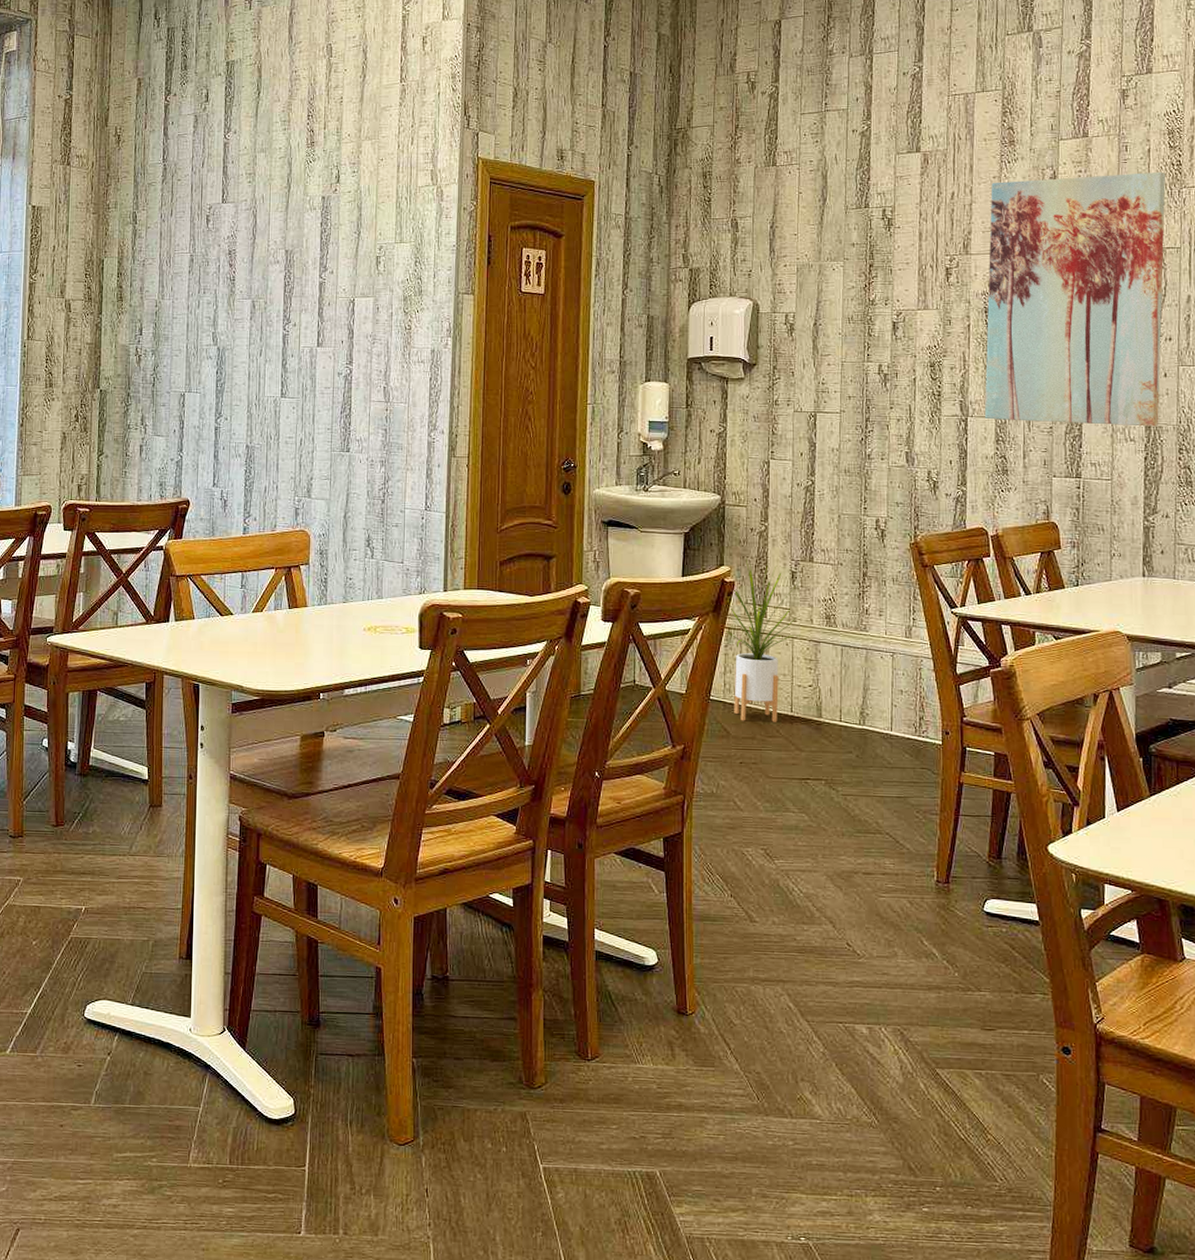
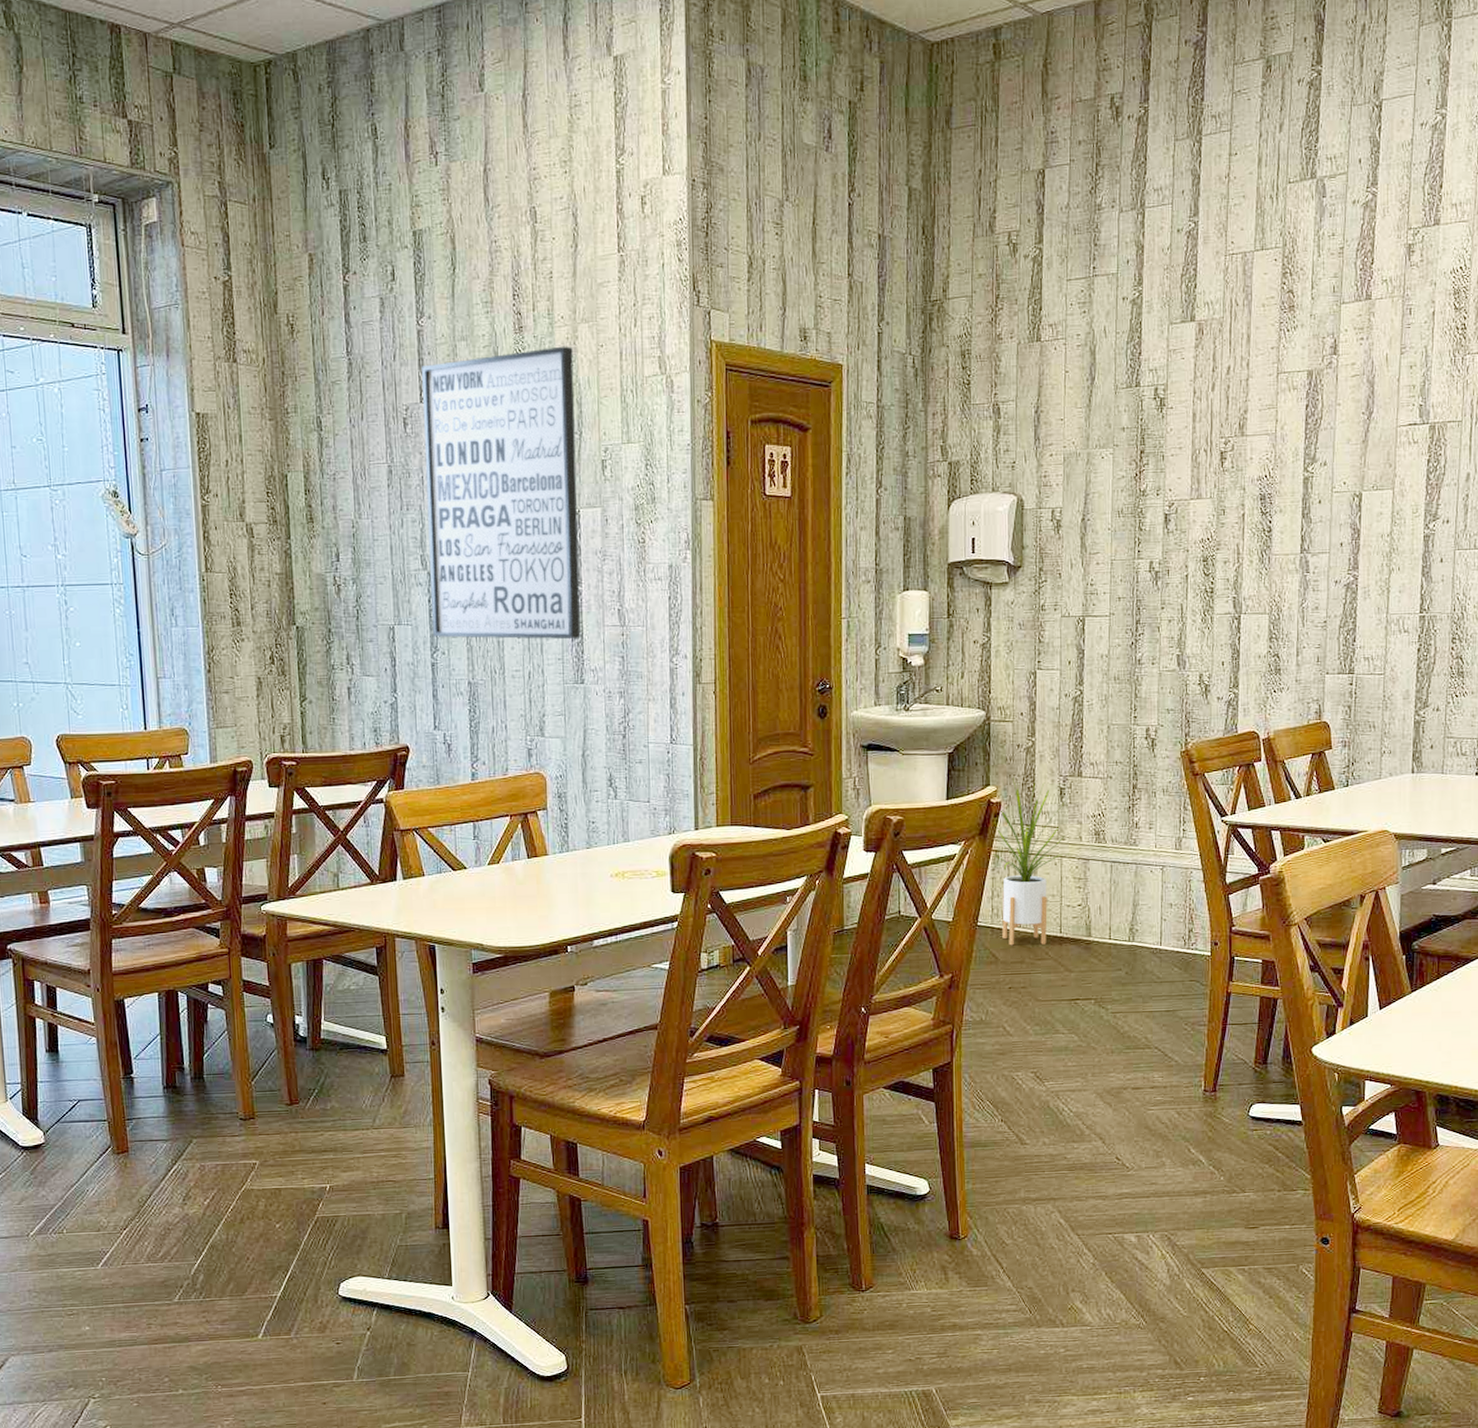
wall art: none [217,159,356,412] -> present [422,346,581,640]
wall art: present [984,171,1166,427] -> none [1258,336,1450,617]

